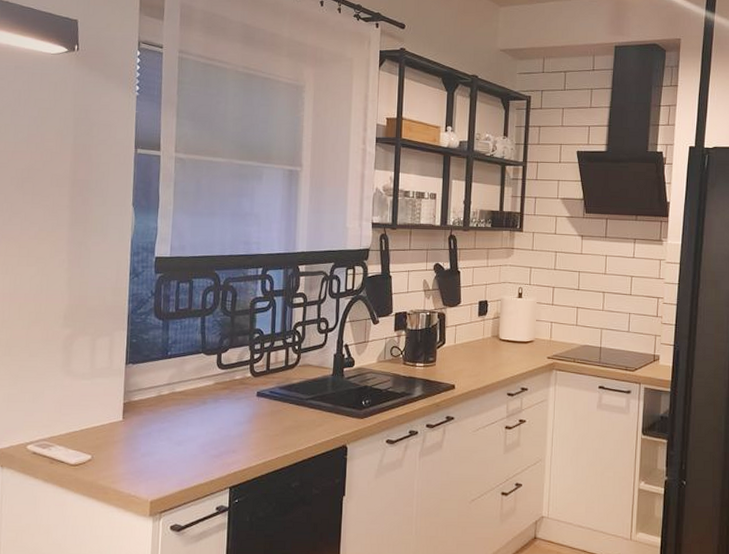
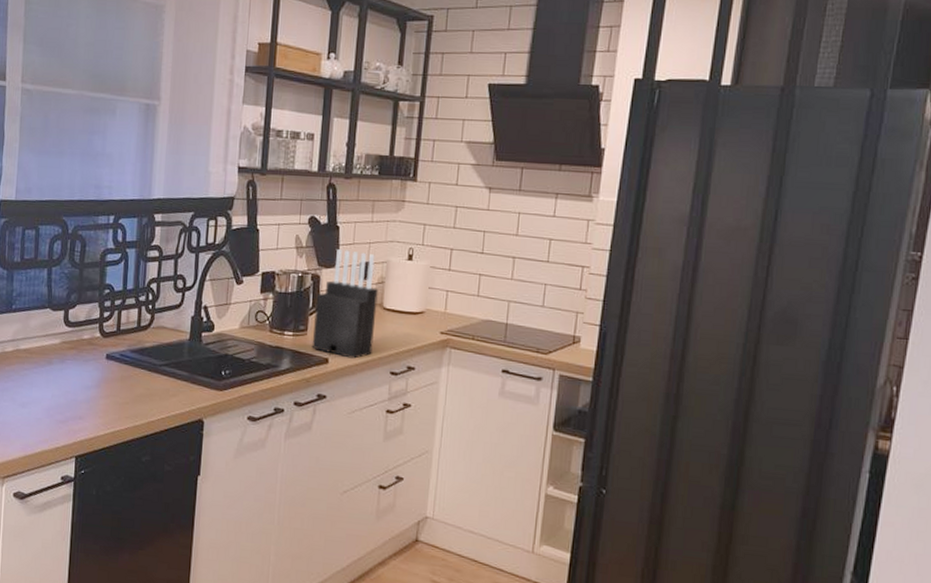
knife block: none [440,291,496,384] -> present [311,249,379,359]

